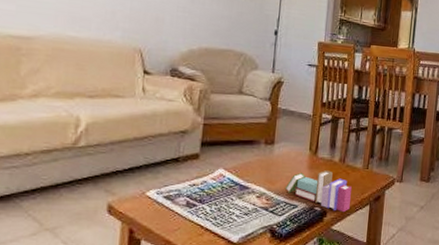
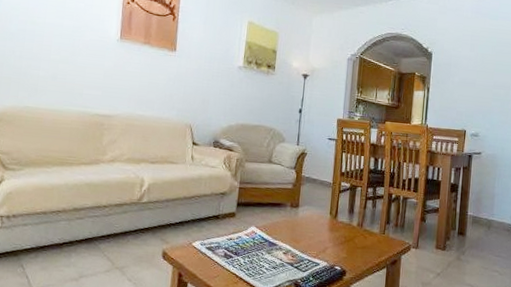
book: present [284,170,352,212] -> none [308,233,369,272]

